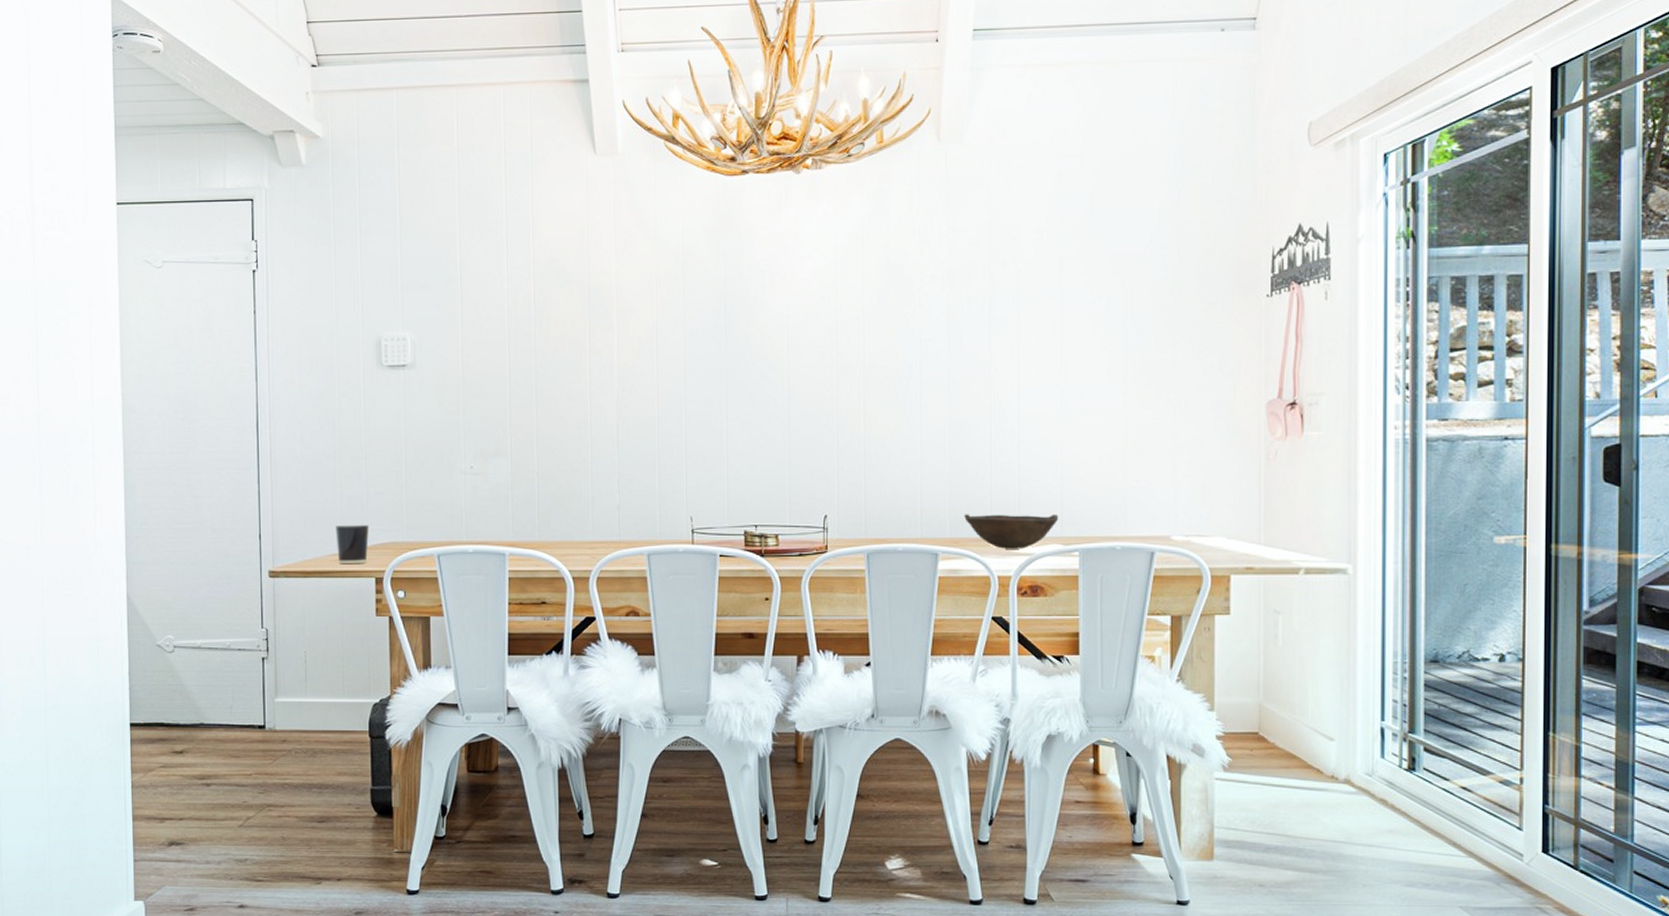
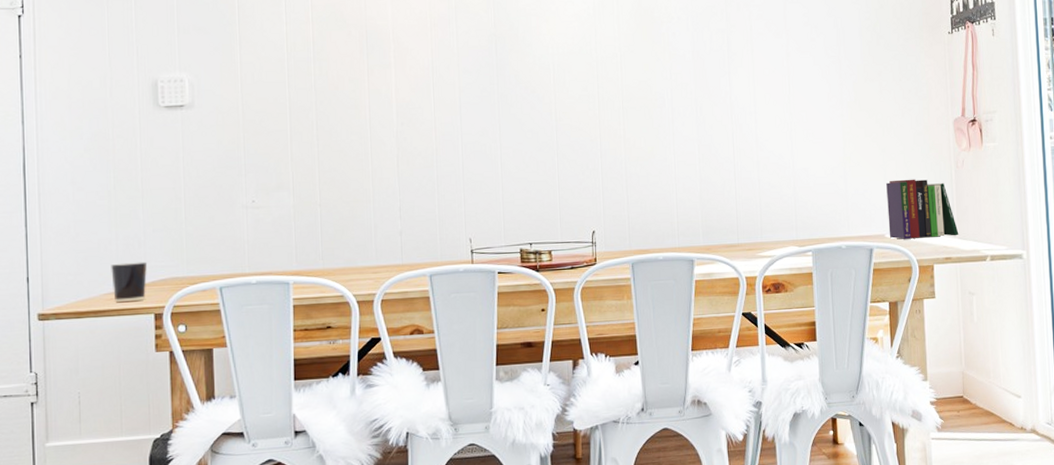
bowl: present [964,514,1059,549] -> none [715,220,794,253]
books: none [1176,472,1265,543] -> present [886,179,959,239]

